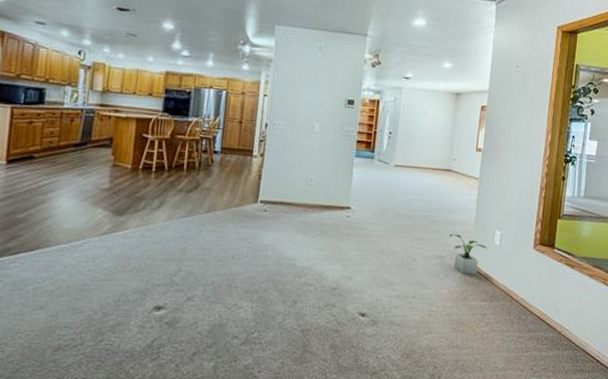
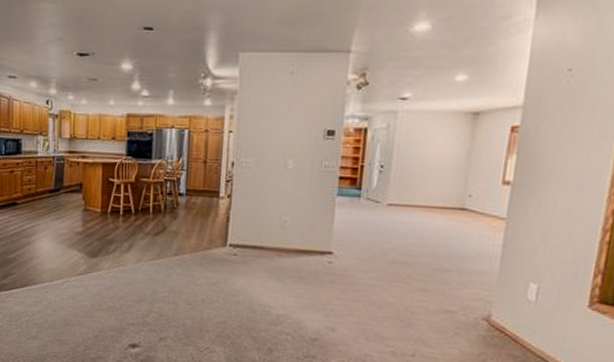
potted plant: present [449,233,489,275] -> none [462,285,519,336]

